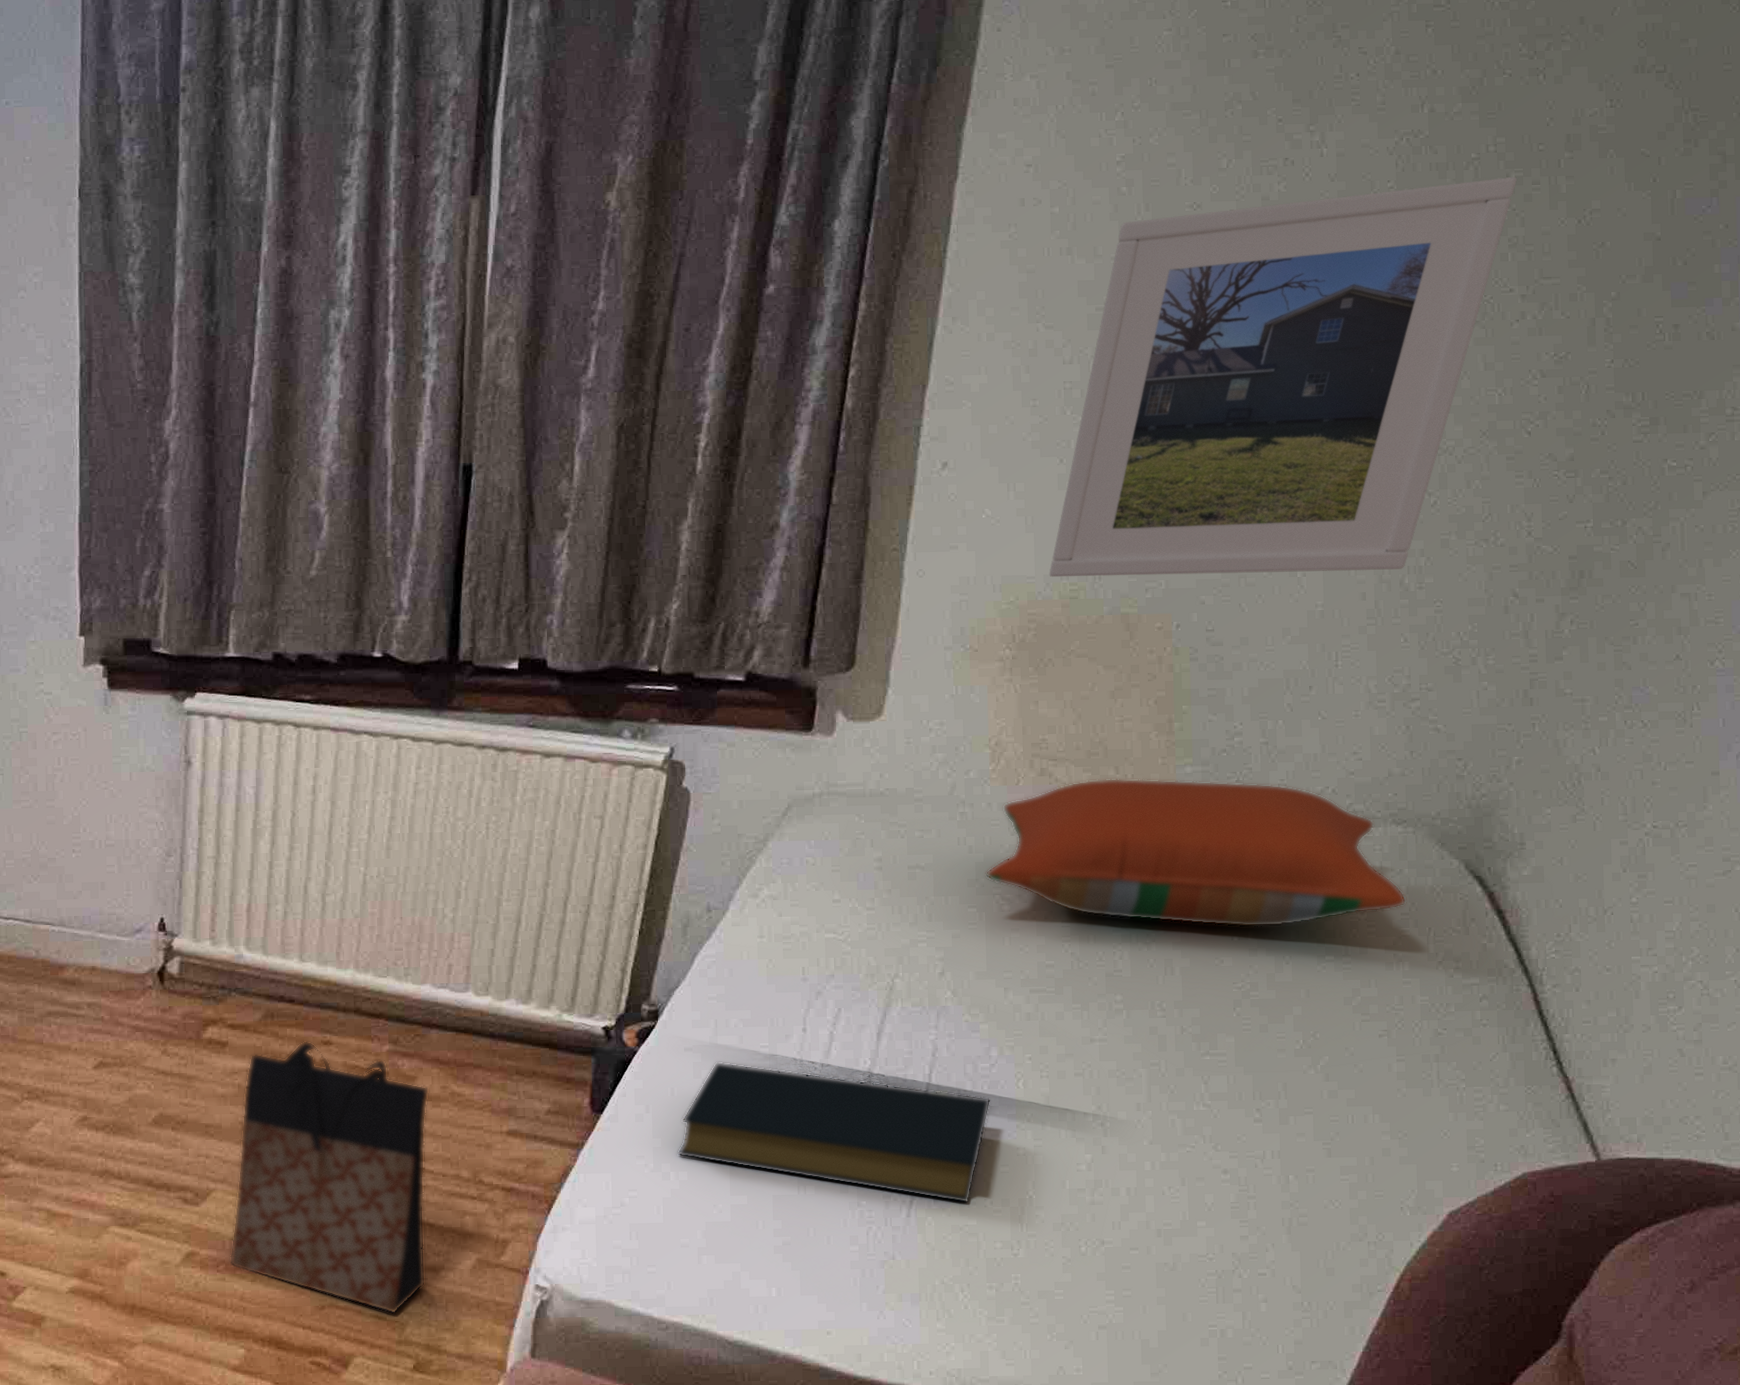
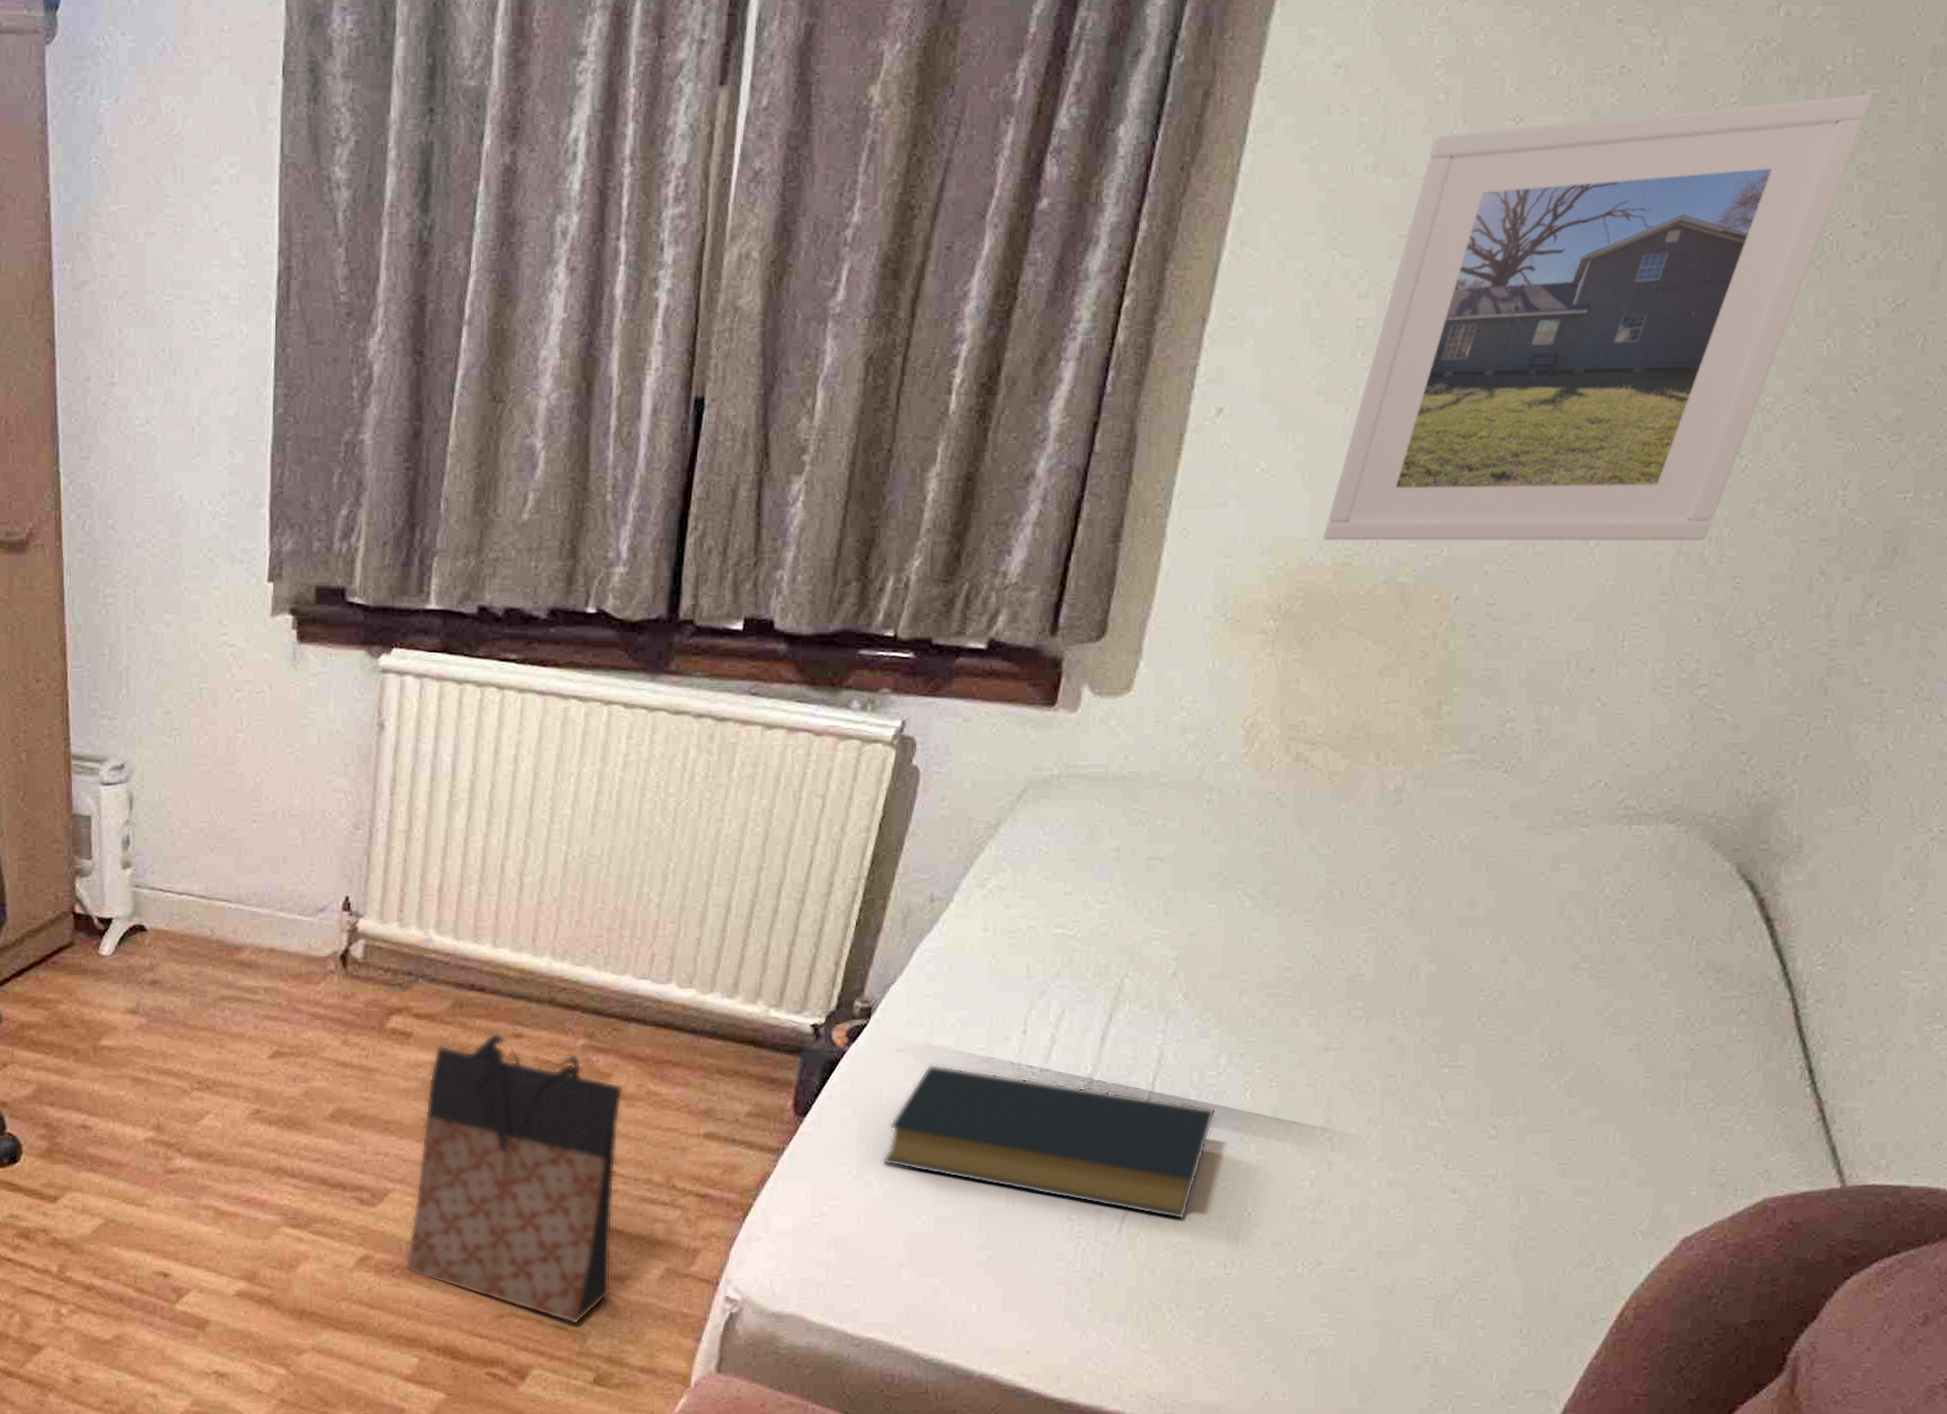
pillow: present [985,778,1407,928] -> none [1228,765,1672,931]

